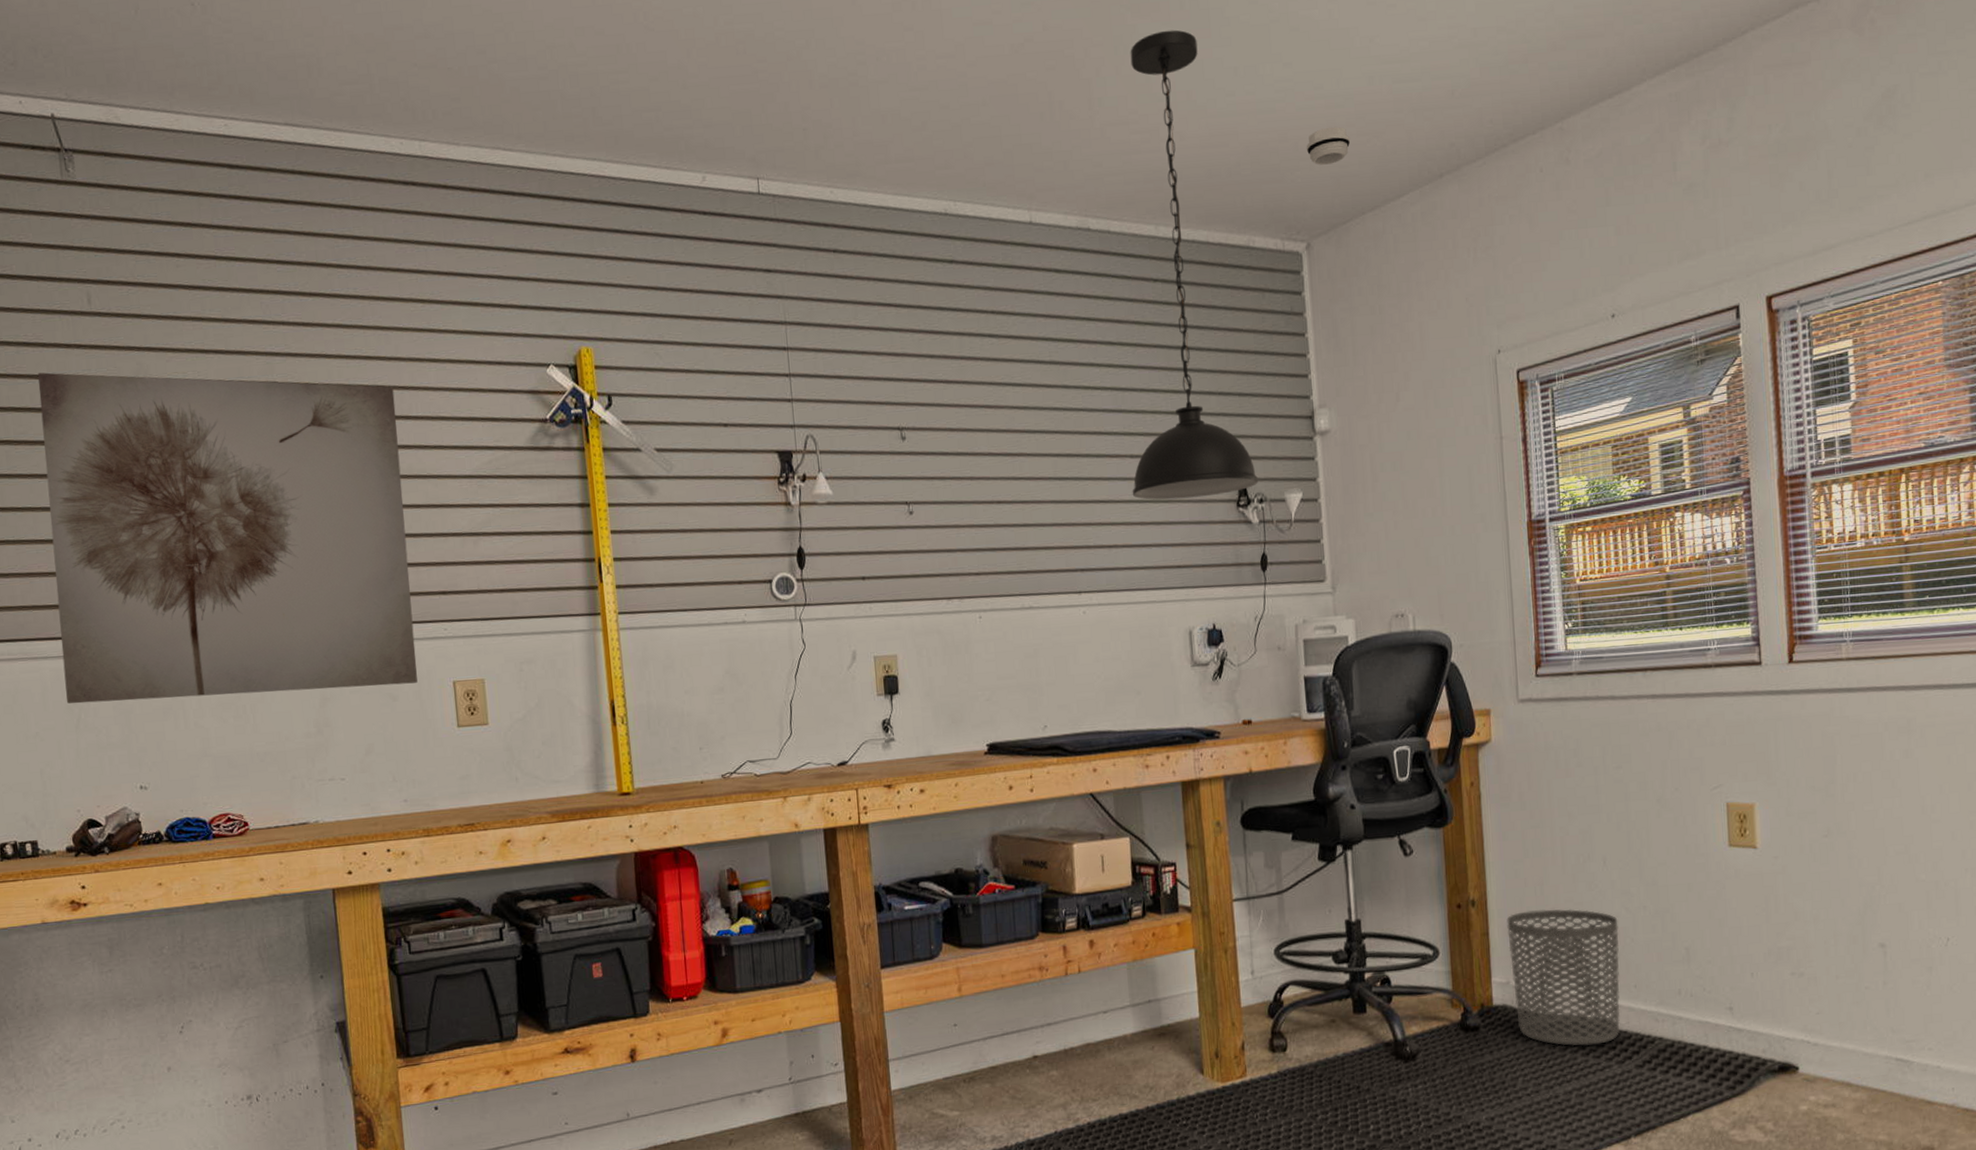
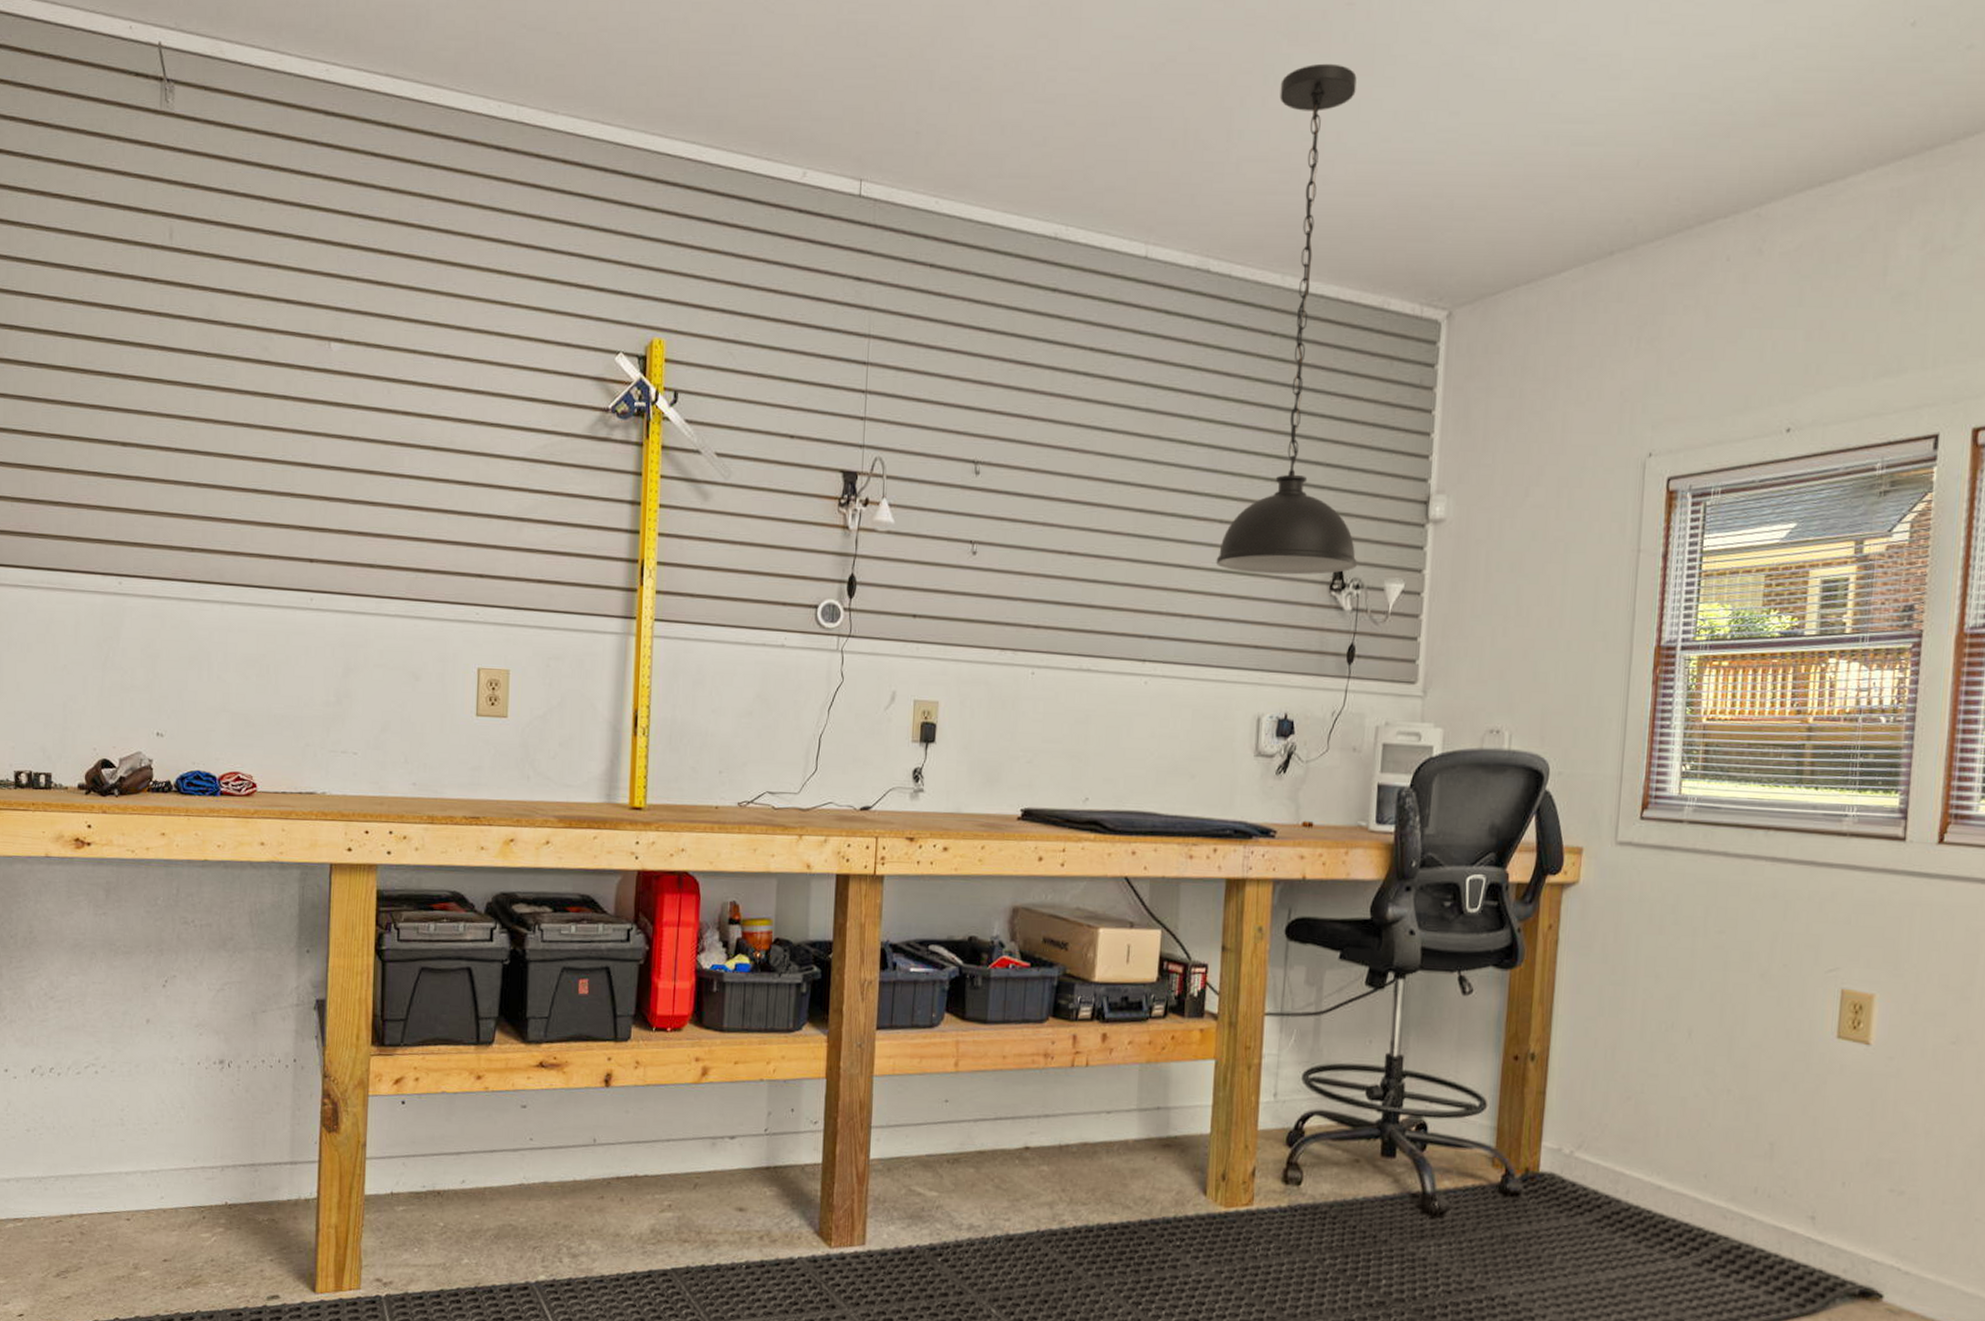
wall art: present [38,372,418,704] -> none [97,303,458,665]
smoke detector: present [1306,126,1351,165] -> none [1462,186,1514,228]
waste bin: present [1507,909,1620,1047] -> none [1564,1074,1696,1233]

